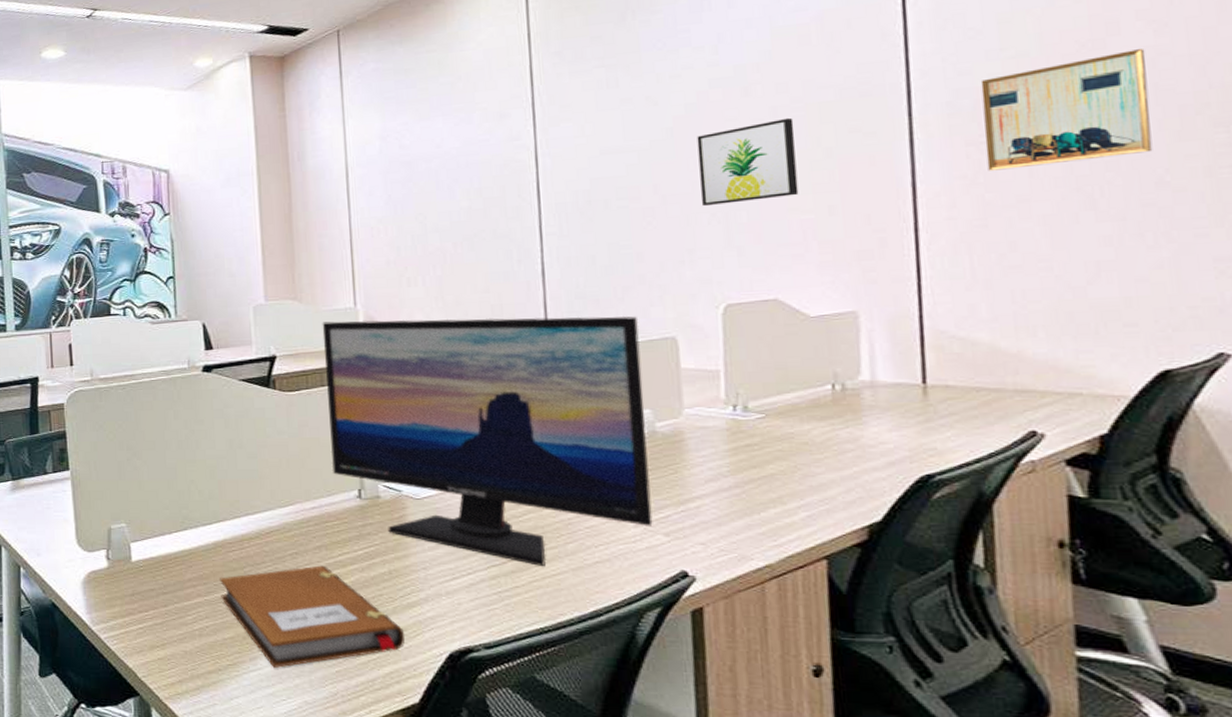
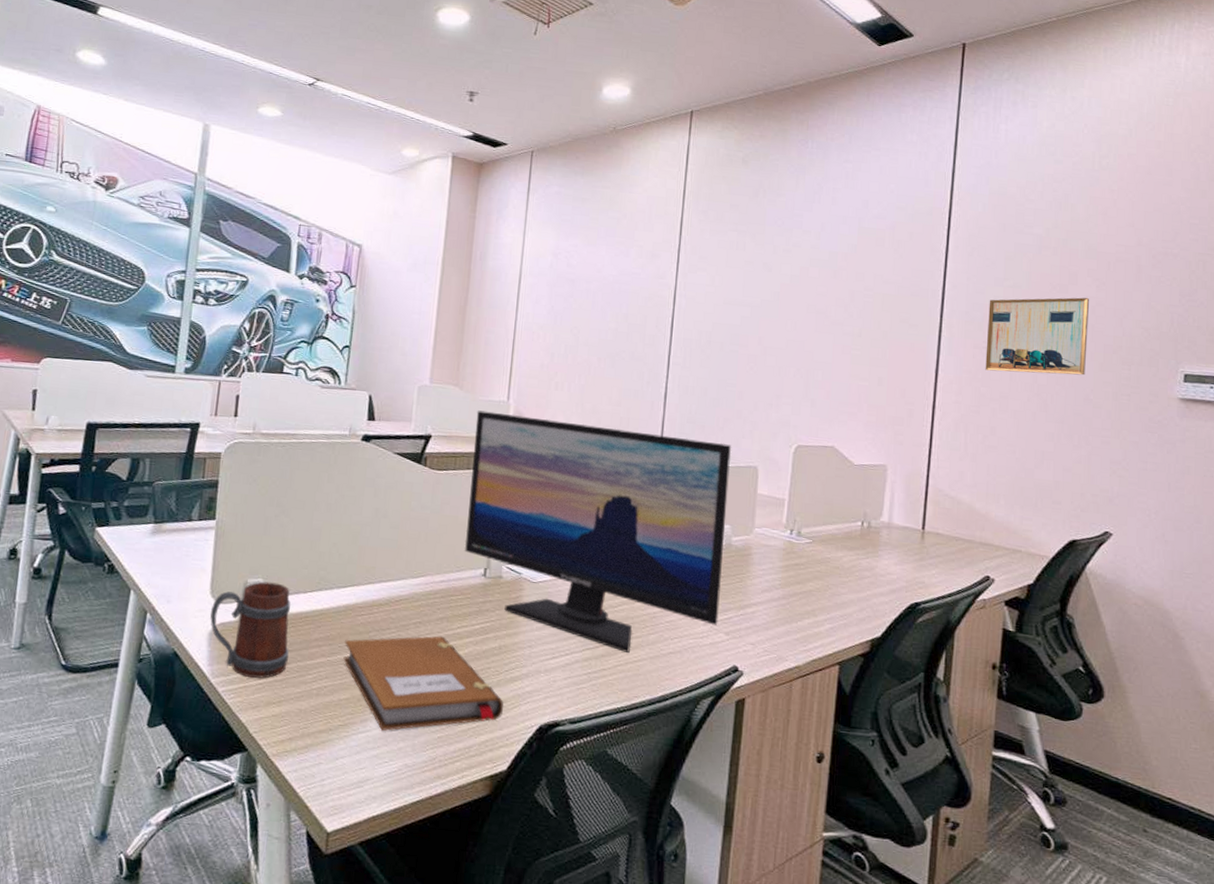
mug: none [80,526,164,623] -> present [210,581,291,679]
wall art: present [697,117,799,207] -> none [791,301,864,365]

